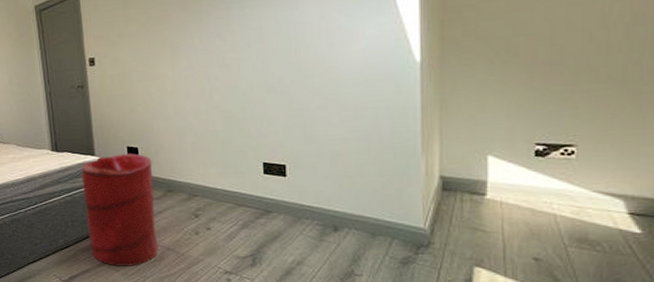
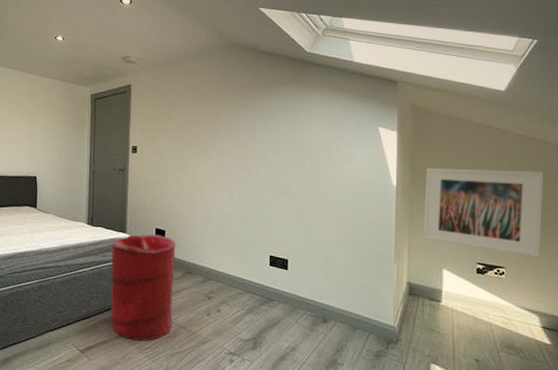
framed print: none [459,15,636,128] -> present [423,168,544,257]

